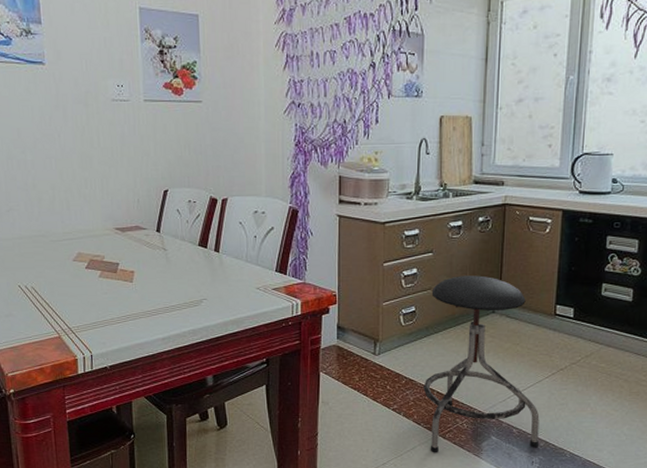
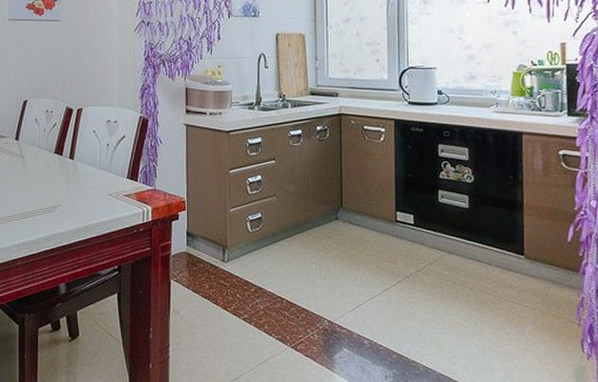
stool: present [423,275,540,453] -> none [272,182,392,366]

